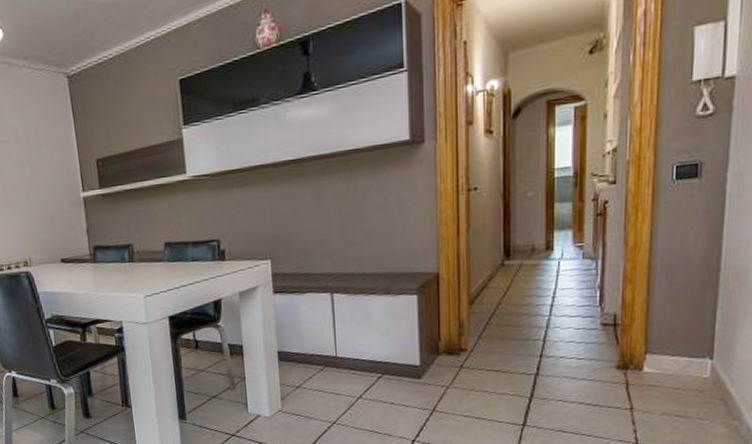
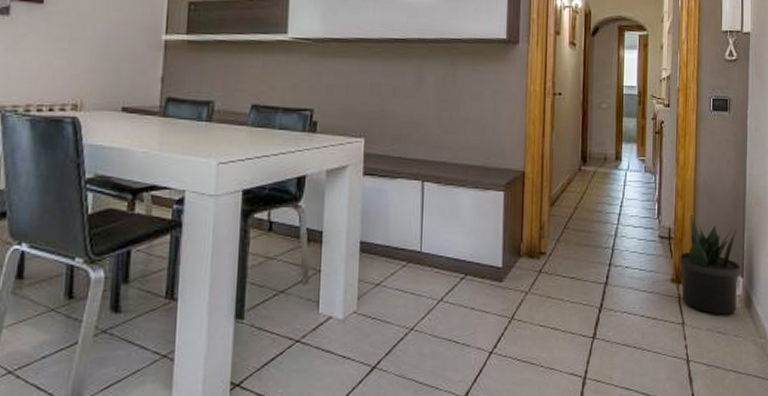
planter: none [628,298,709,399] -> present [680,214,740,315]

